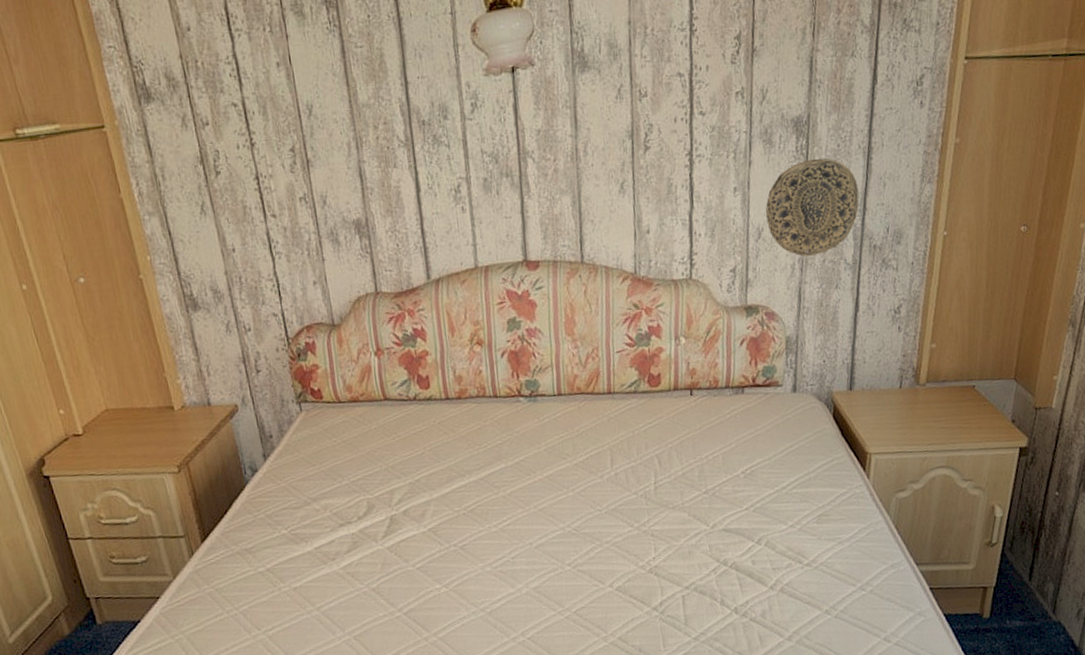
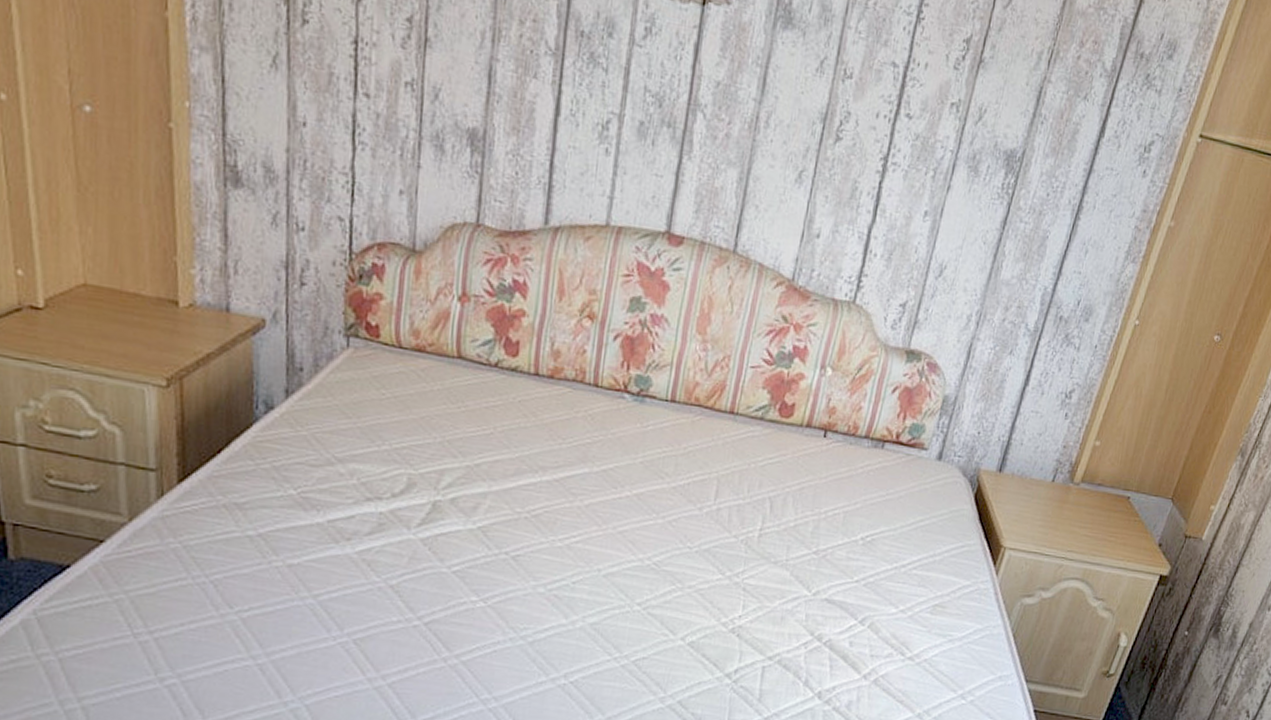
decorative plate: present [766,158,860,257] -> none [952,201,1059,312]

